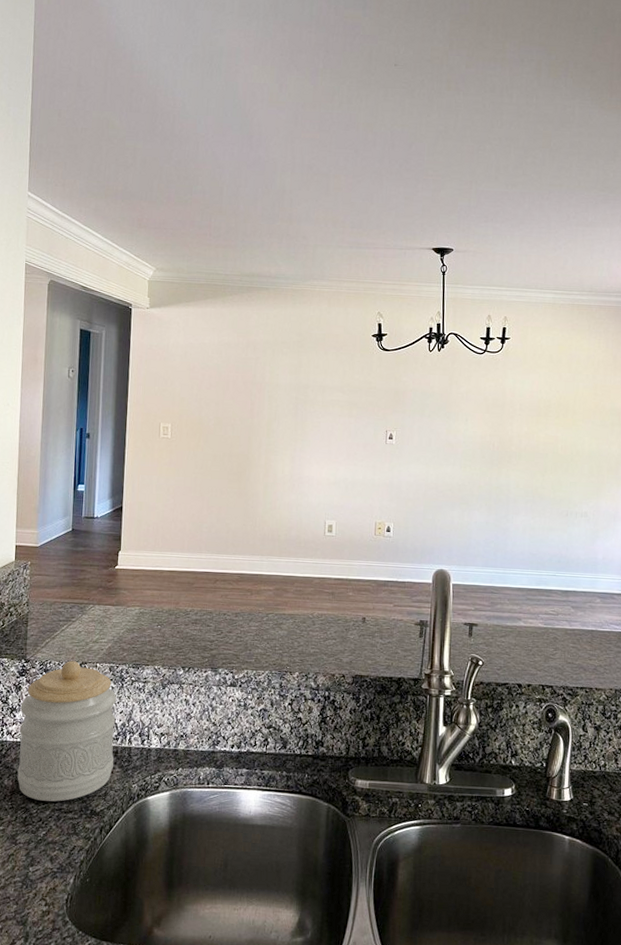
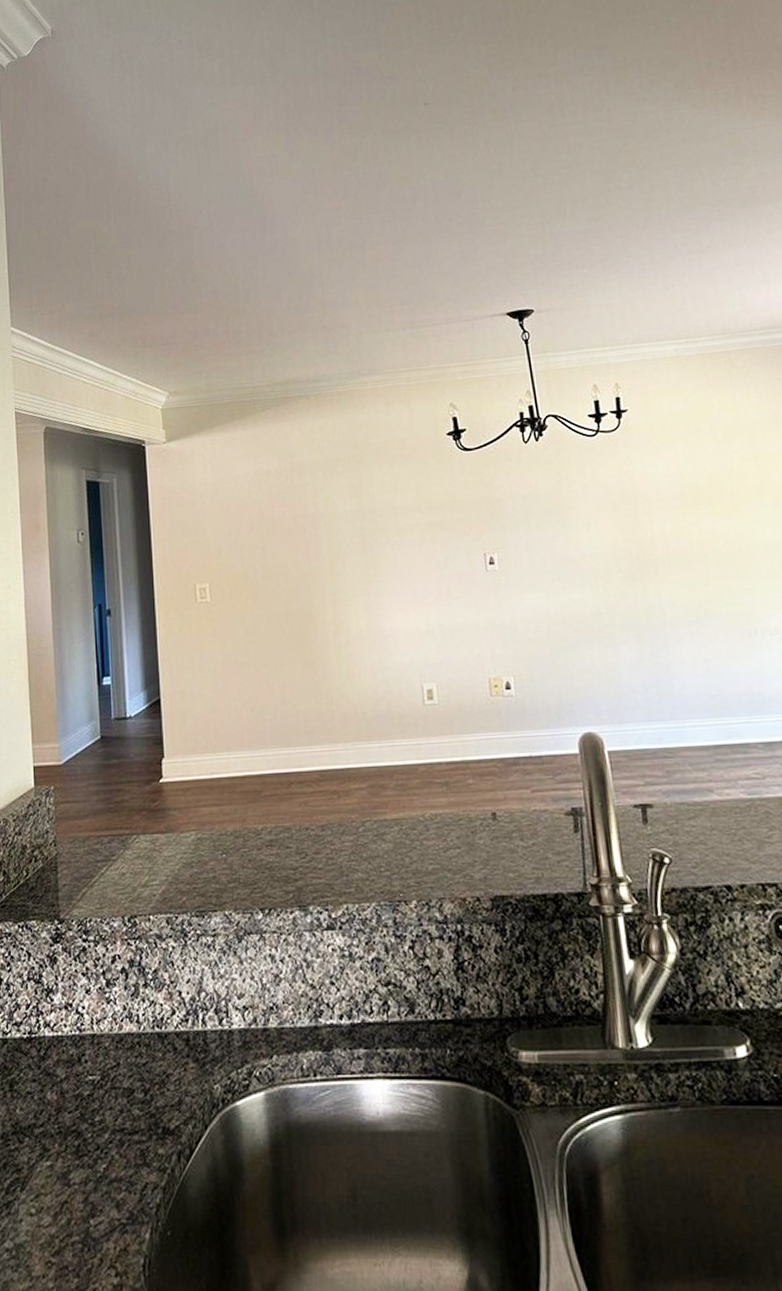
jar: present [17,661,117,802] -> none [58,915,186,1119]

